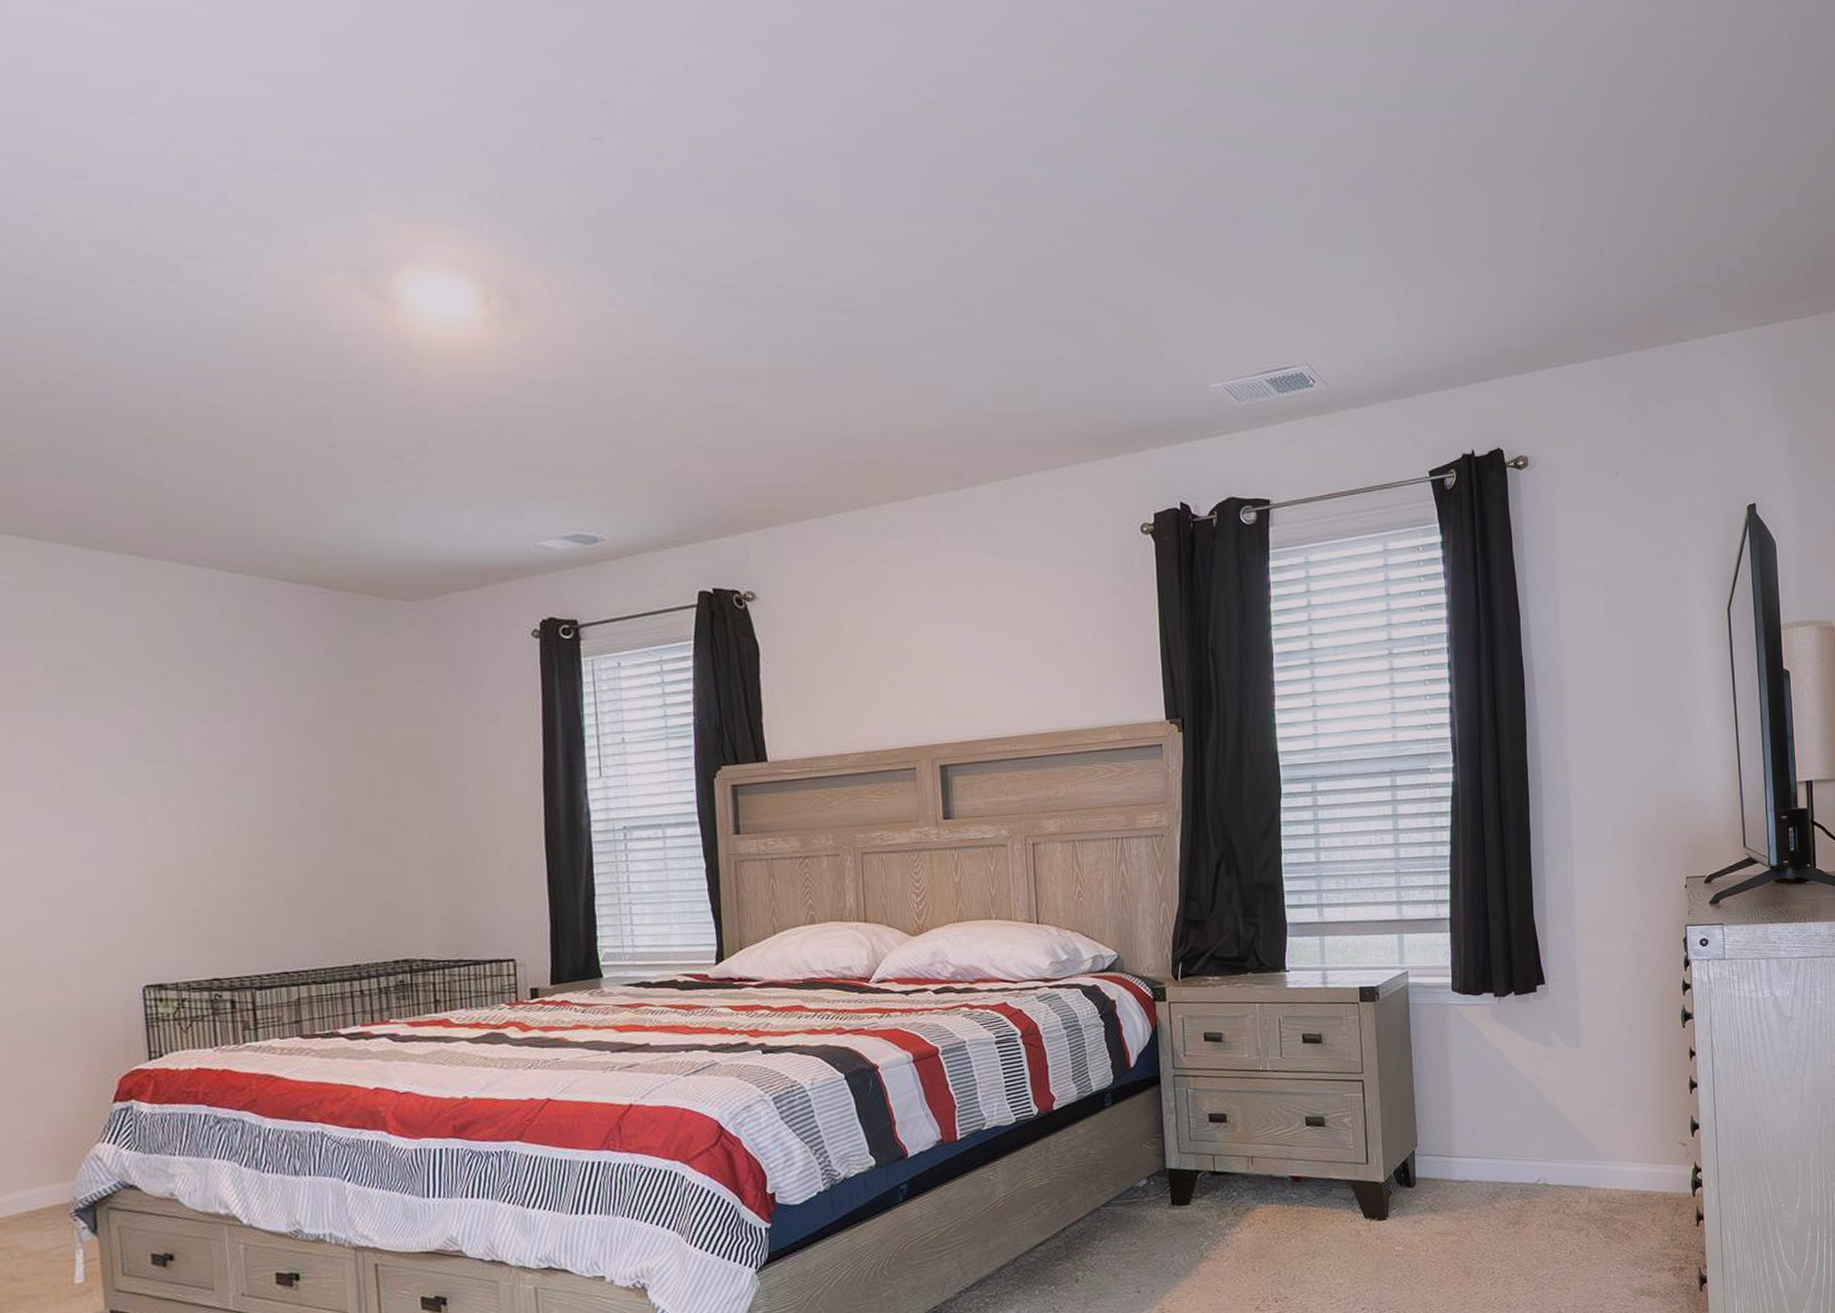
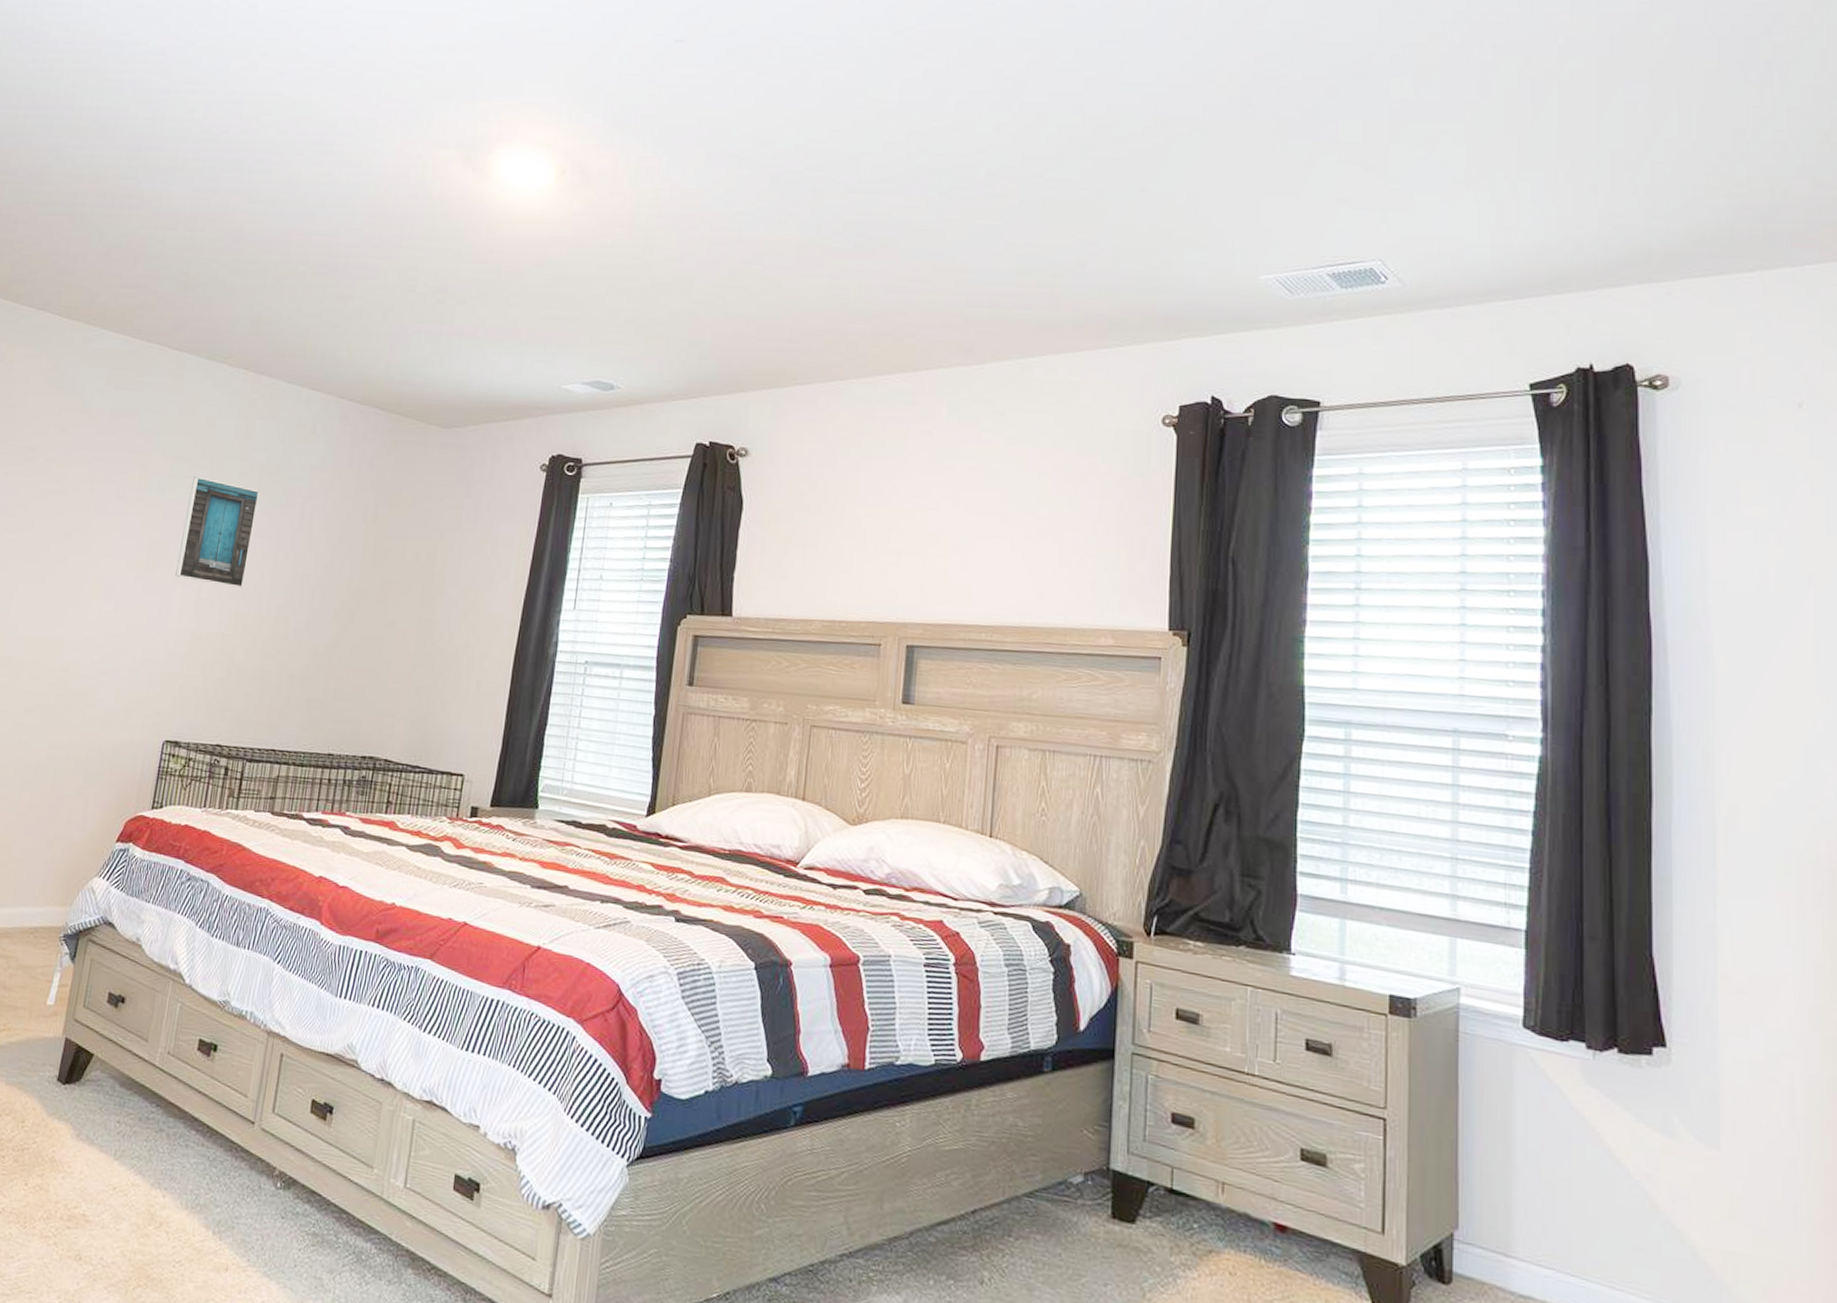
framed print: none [96,687,200,808] -> present [175,476,260,588]

